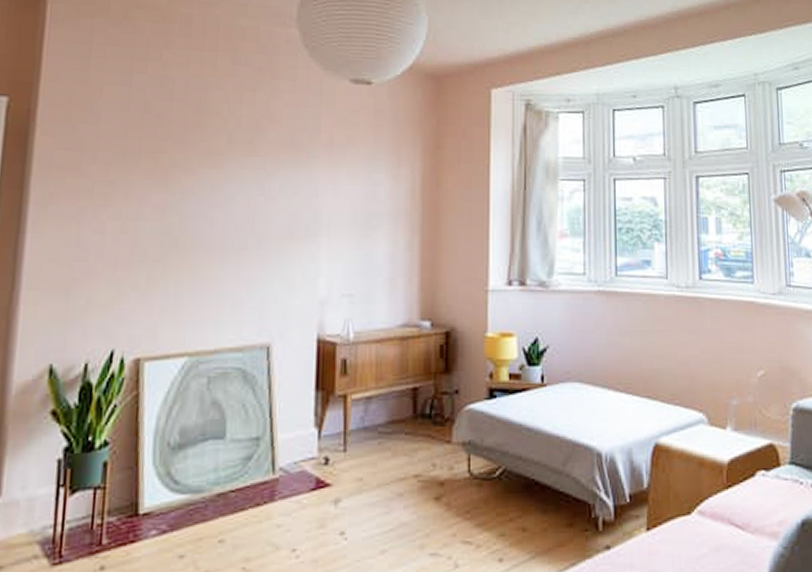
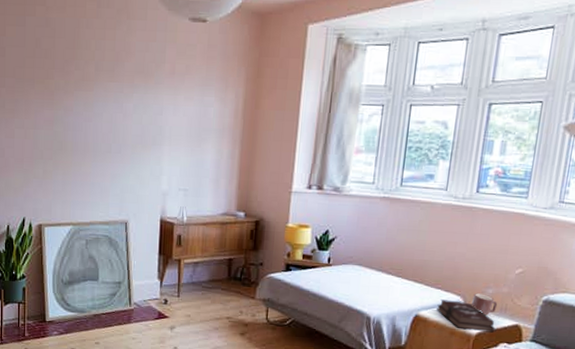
hardback book: none [677,419,749,458] -> present [435,299,495,333]
mug: none [716,406,746,435] -> present [471,293,498,316]

